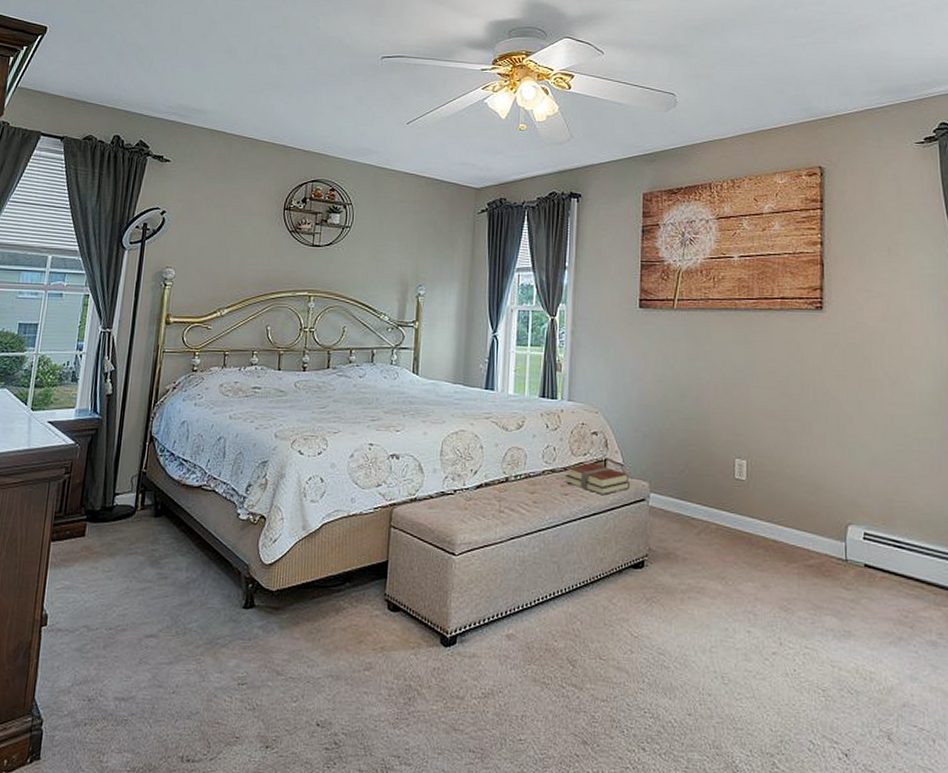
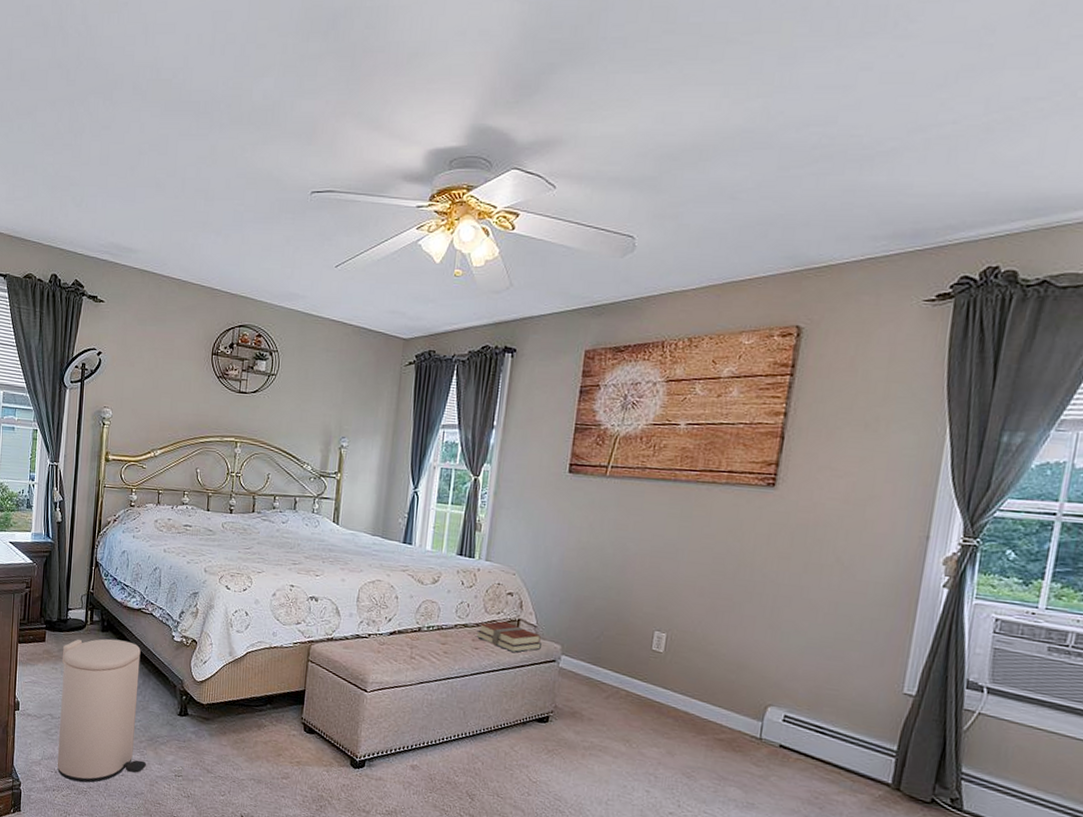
pedal bin: none [91,524,203,709] -> present [57,638,146,783]

